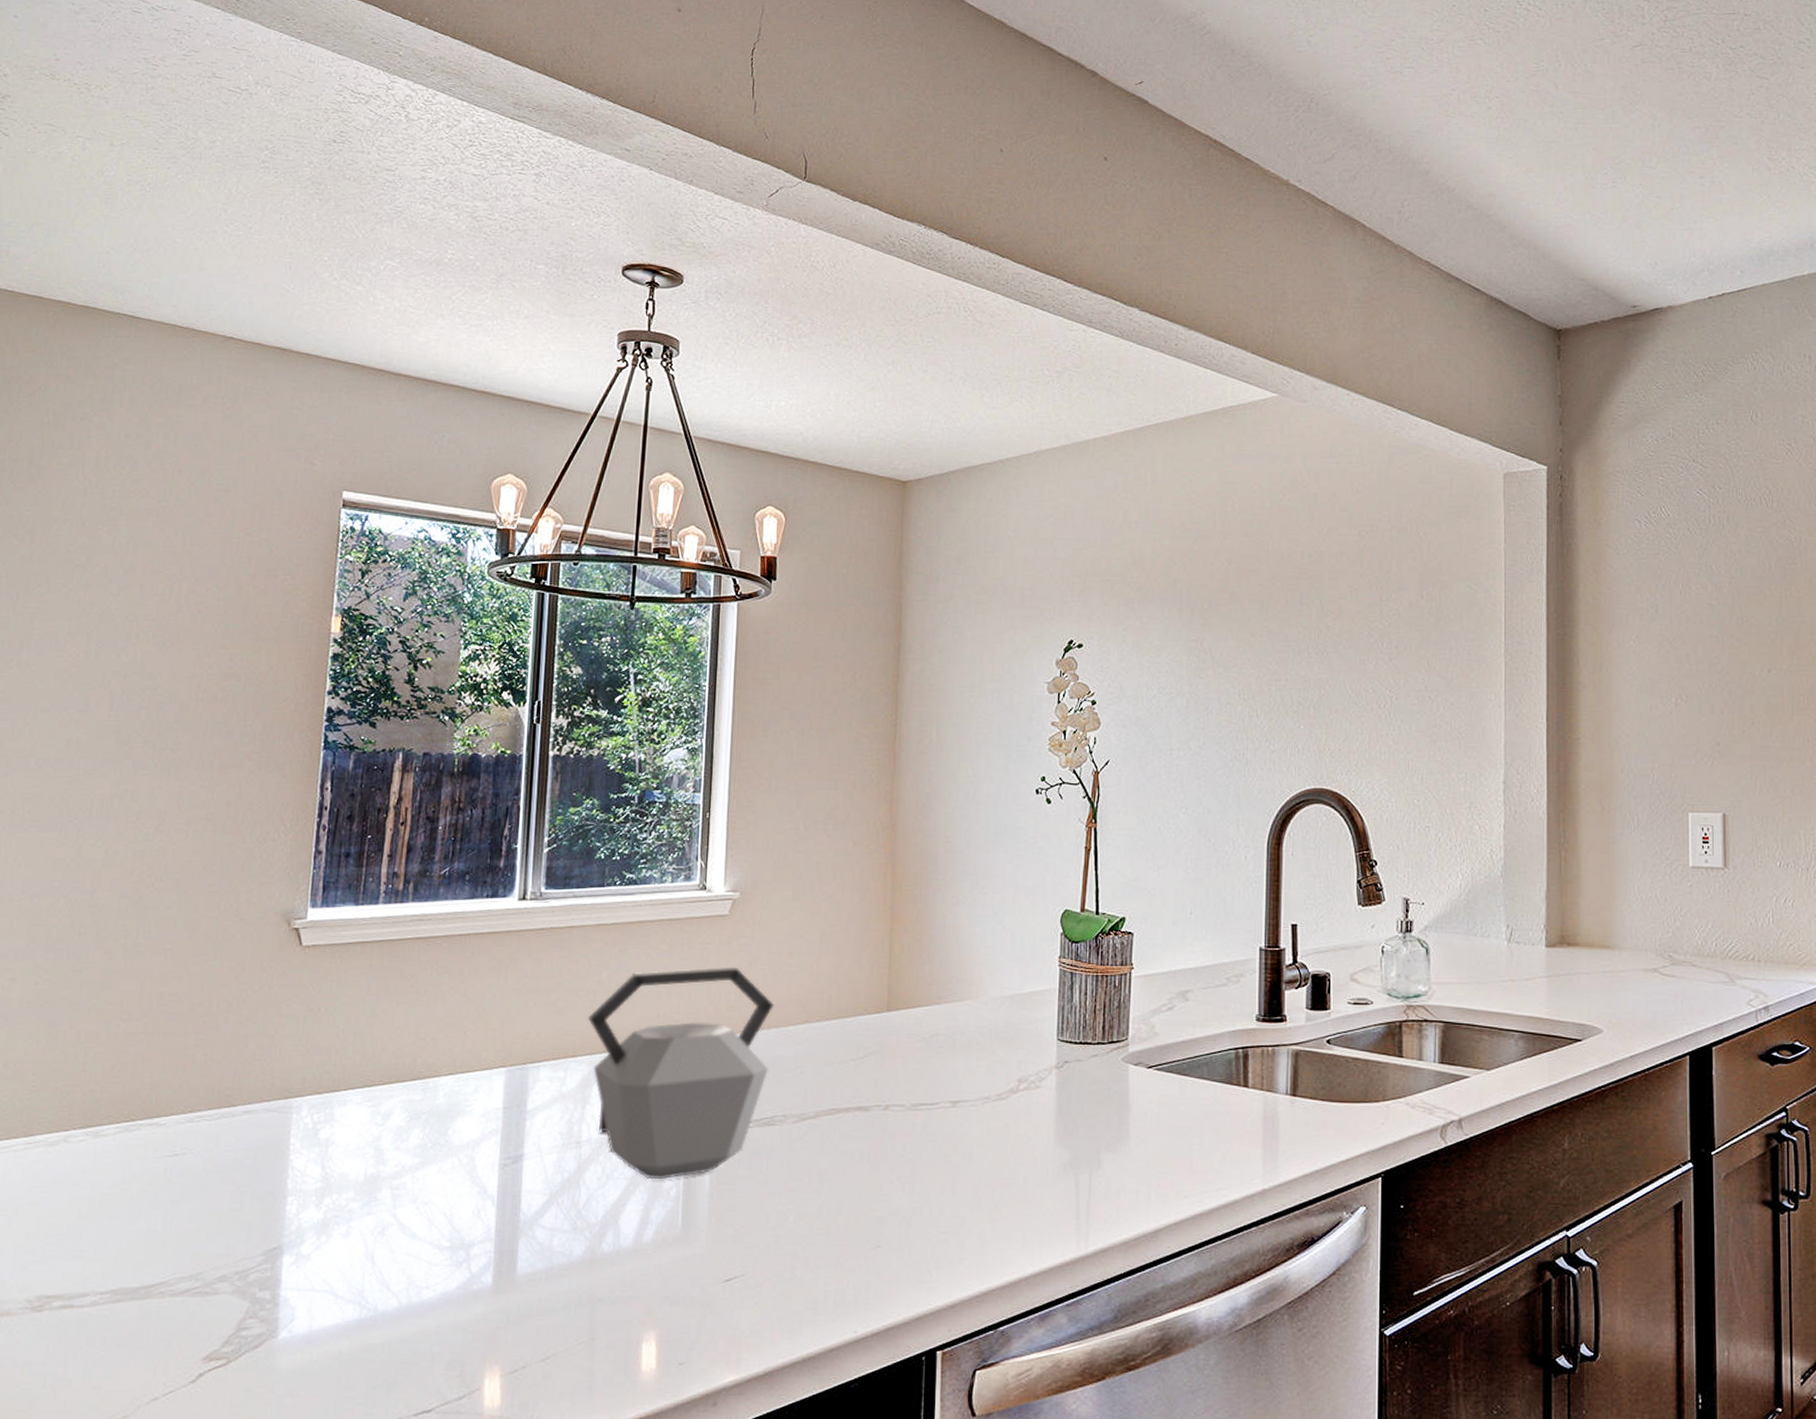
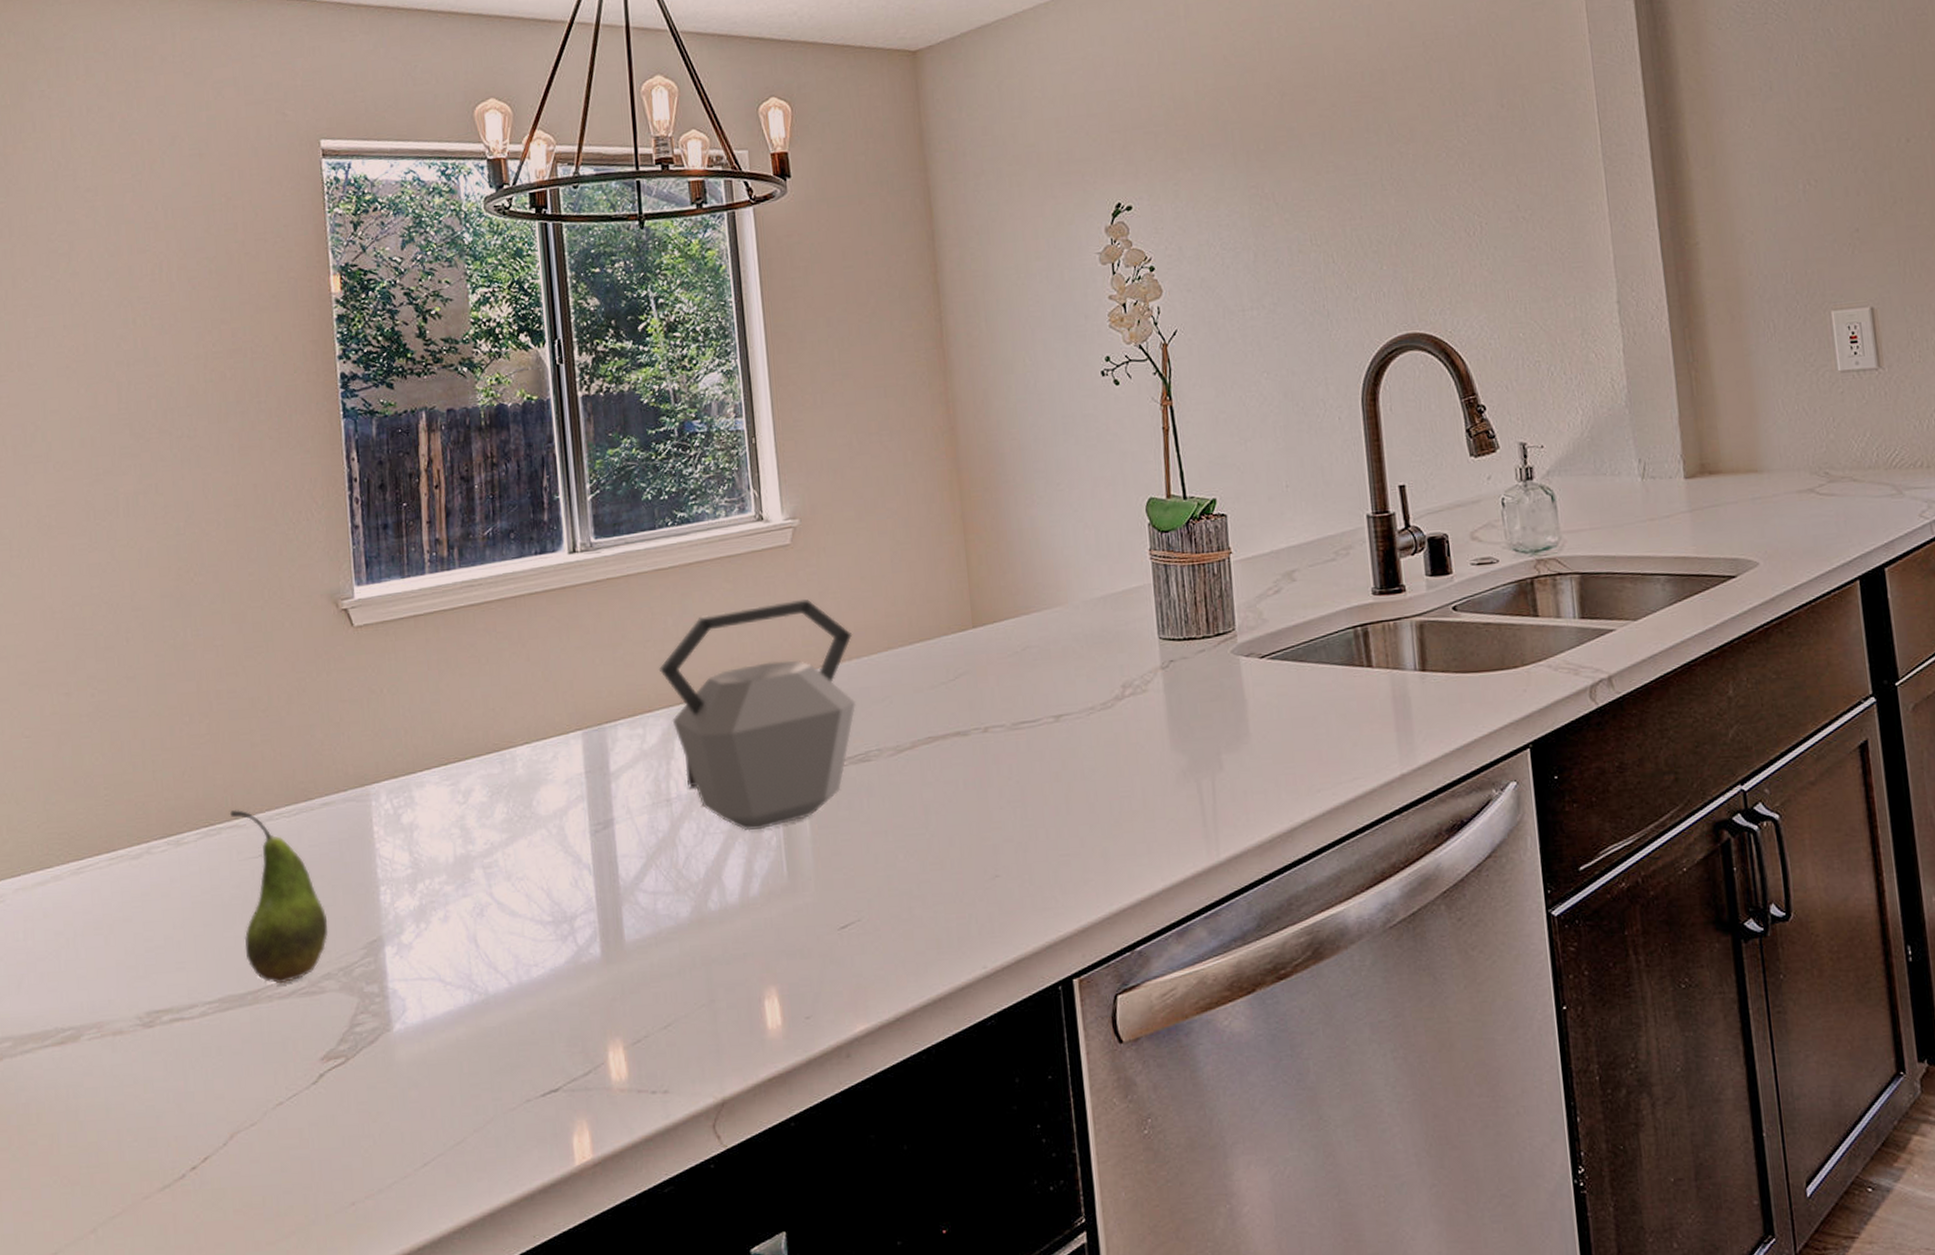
fruit: none [145,1107,232,1282] -> present [229,809,329,984]

